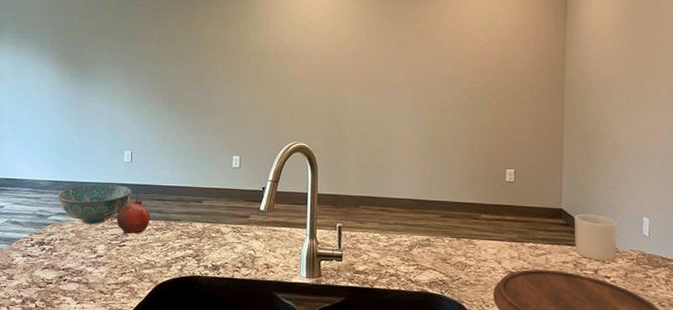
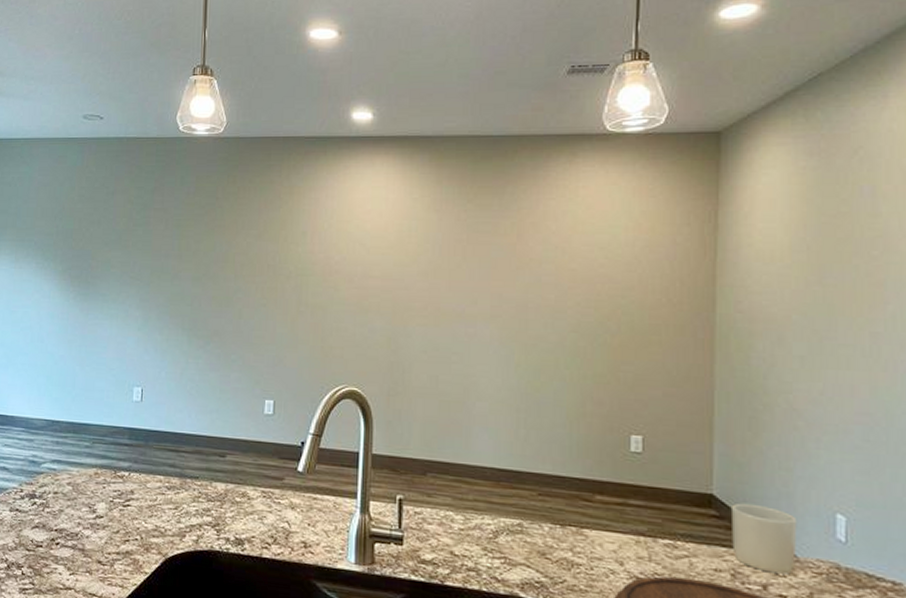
decorative bowl: present [57,185,132,225] -> none [53,427,141,477]
fruit: present [117,197,150,235] -> none [121,445,162,493]

